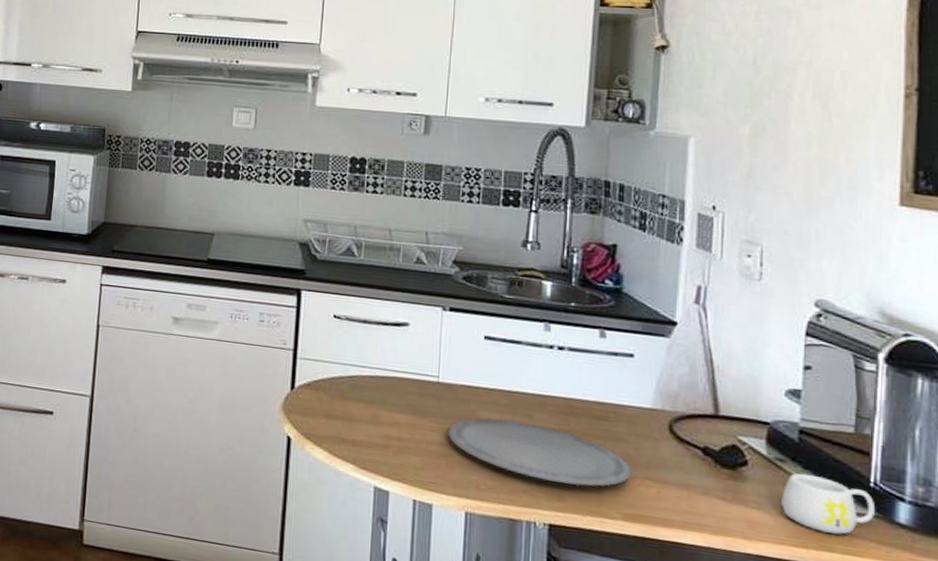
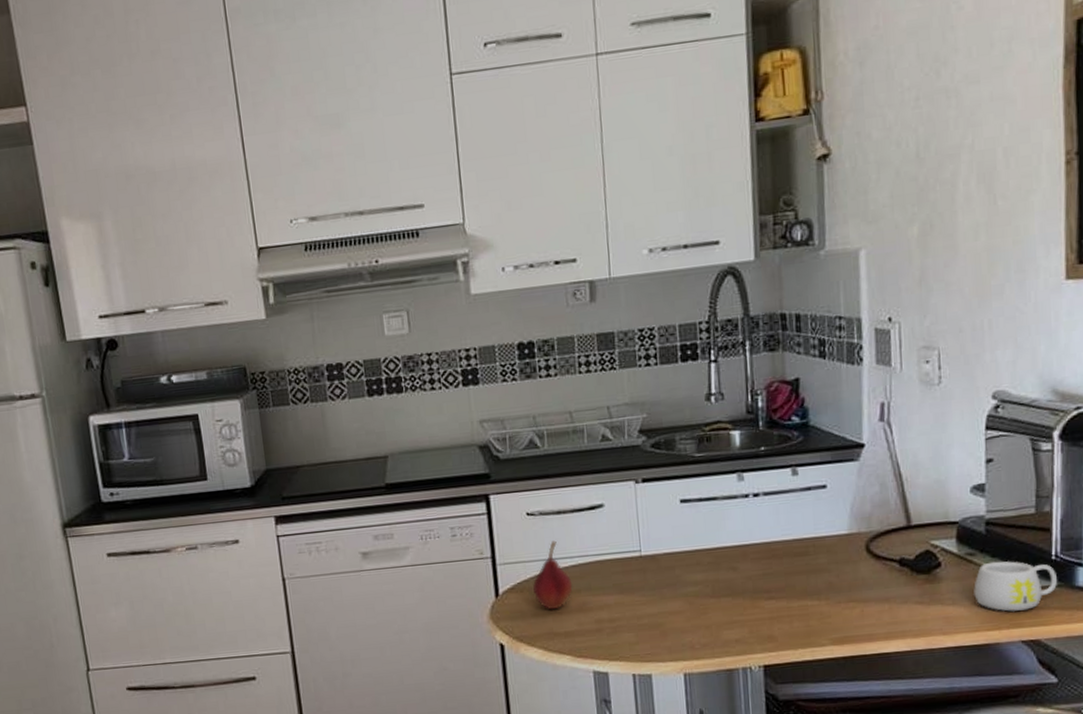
fruit: none [328,347,367,415] -> present [533,540,573,609]
plate: present [447,417,633,488] -> none [656,574,837,626]

